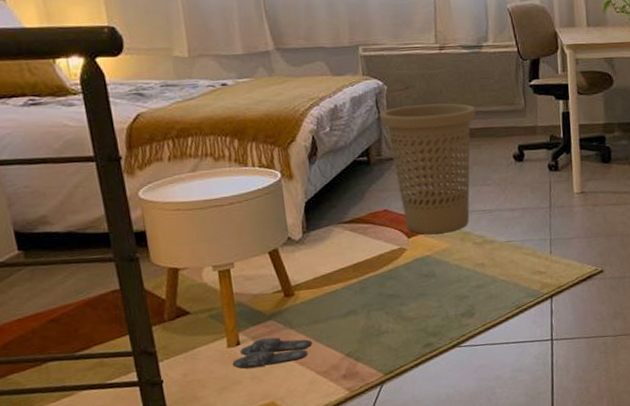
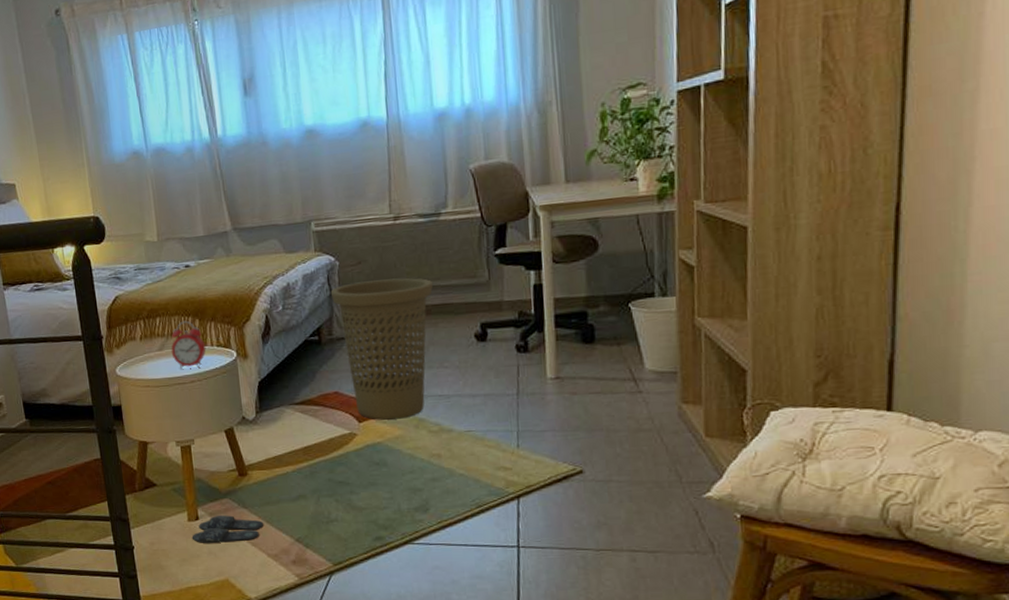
alarm clock: none [205,140,247,191] -> present [171,320,206,369]

